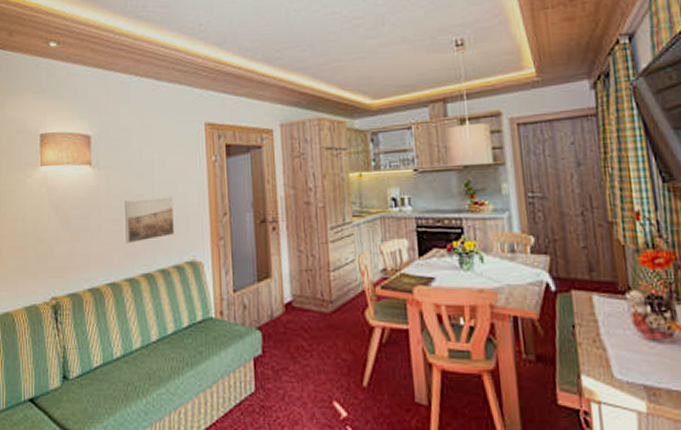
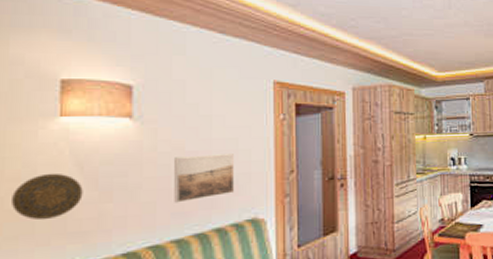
decorative plate: none [12,215,59,256] -> present [12,173,83,221]

